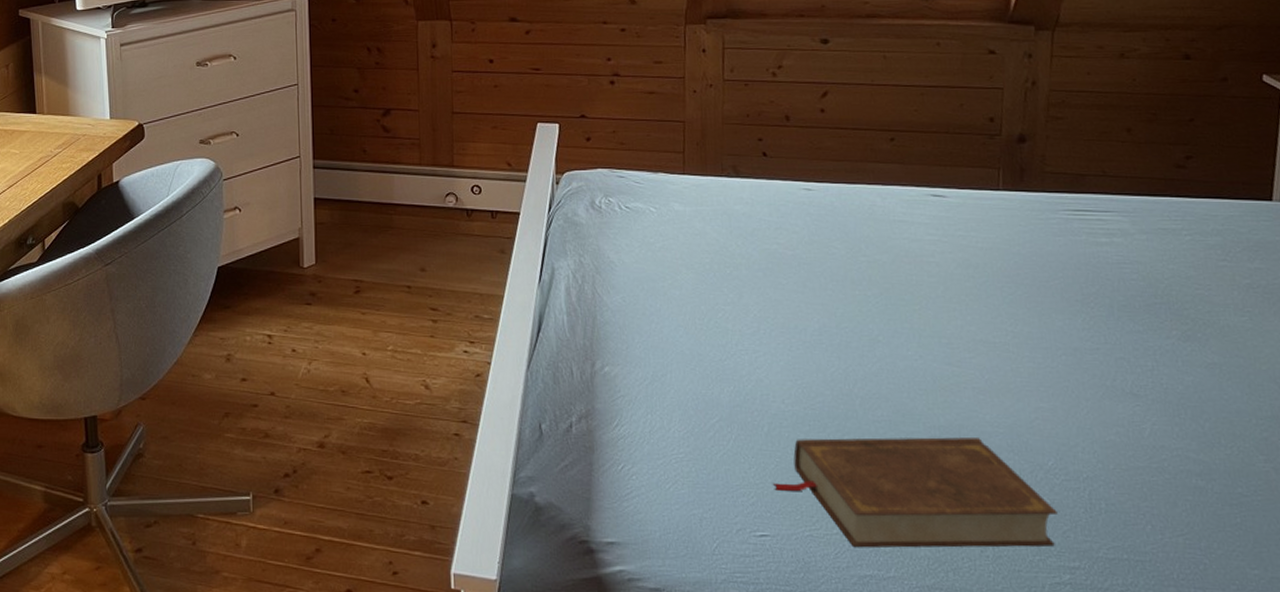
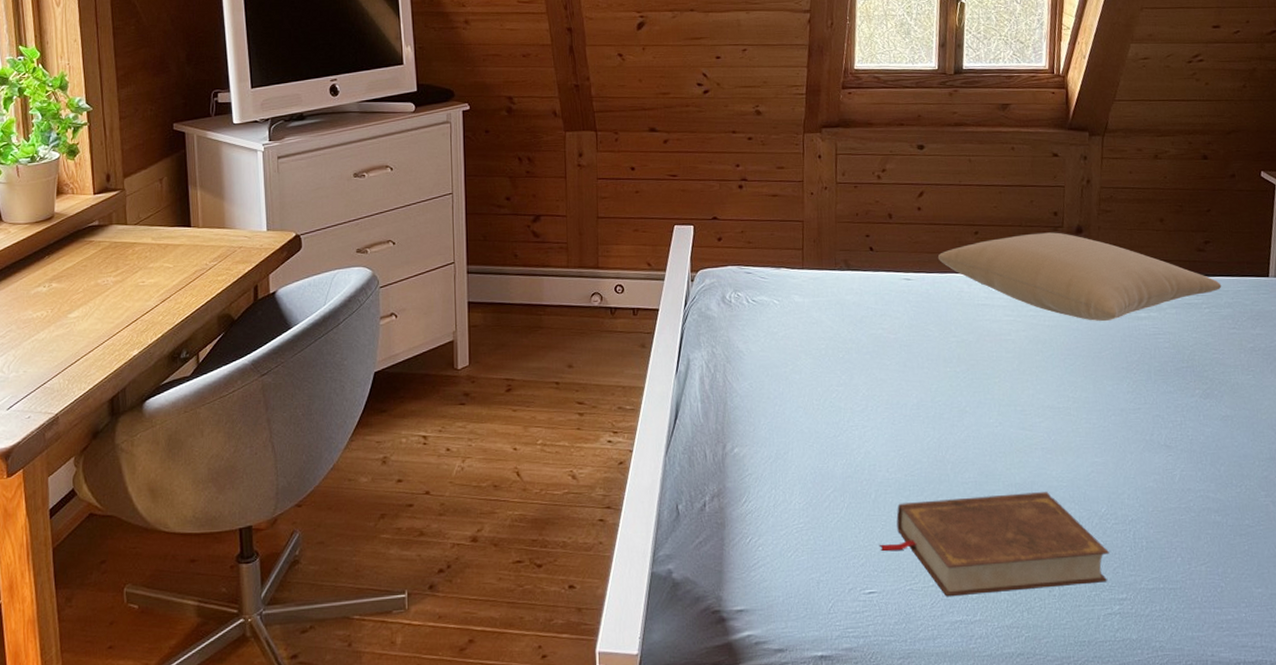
pillow: none [844,141,1209,246] -> present [937,232,1222,322]

